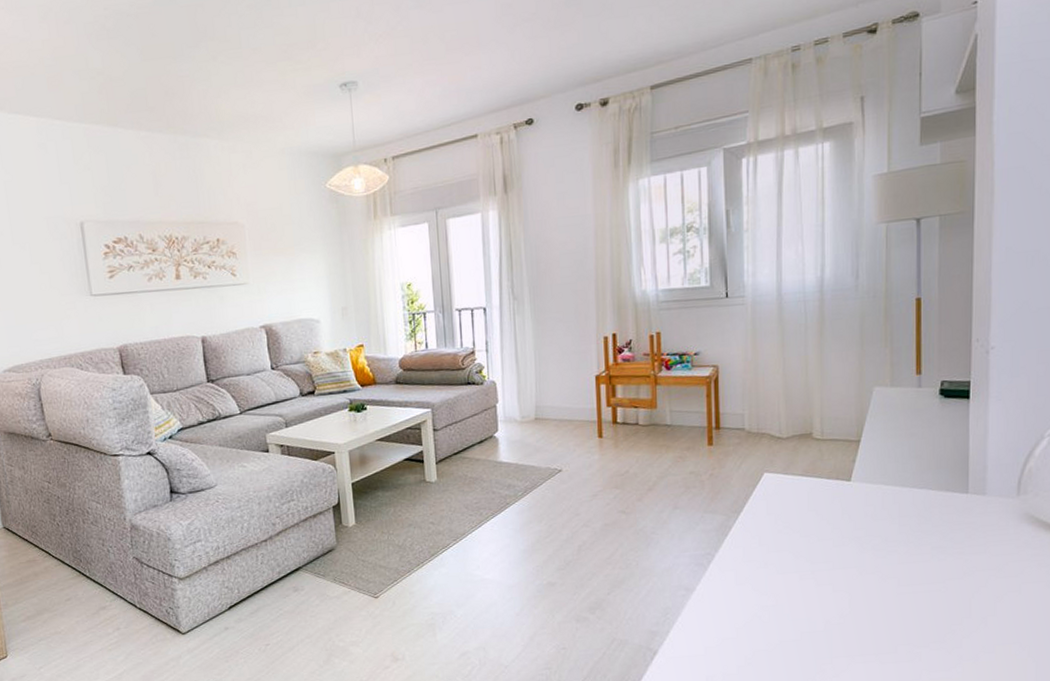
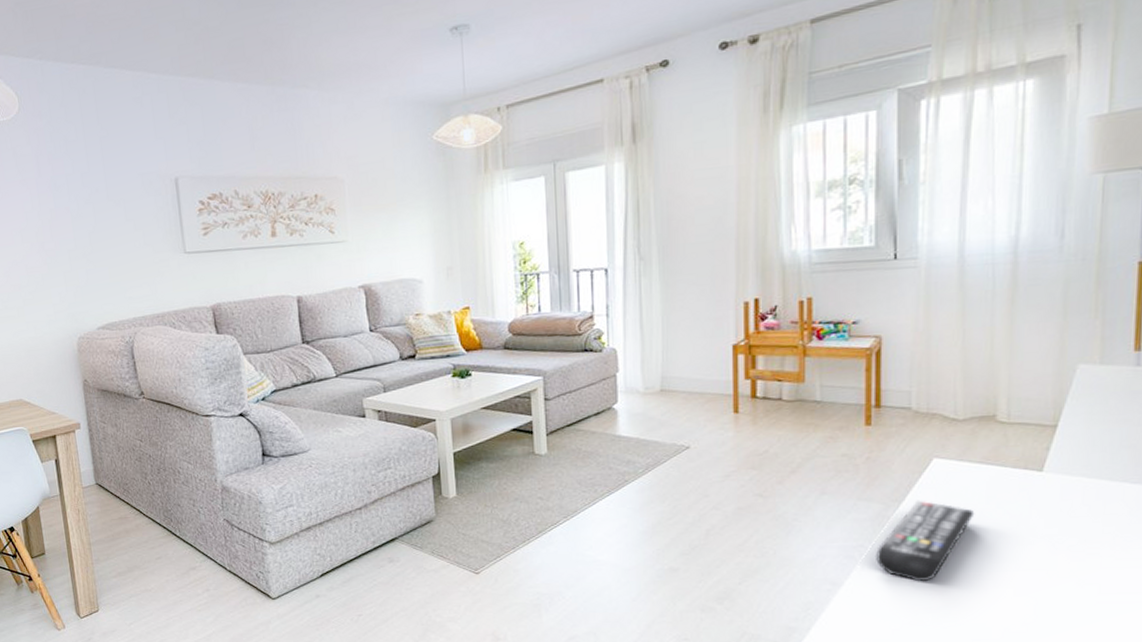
remote control: none [720,510,799,583] -> present [875,500,975,581]

